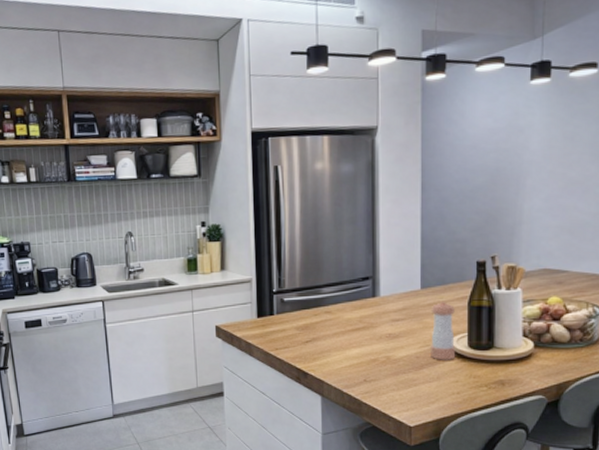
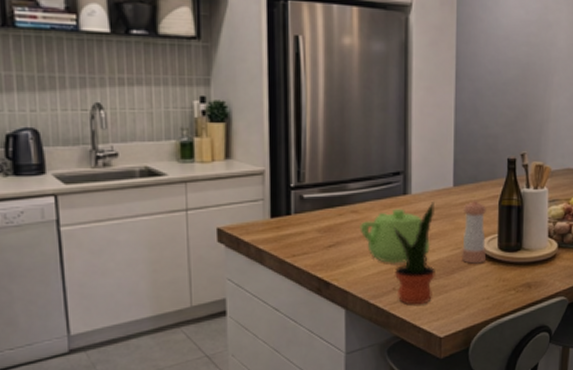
teapot: none [333,309,400,359] -> present [359,208,431,264]
potted plant: none [364,302,404,396] -> present [394,200,435,306]

